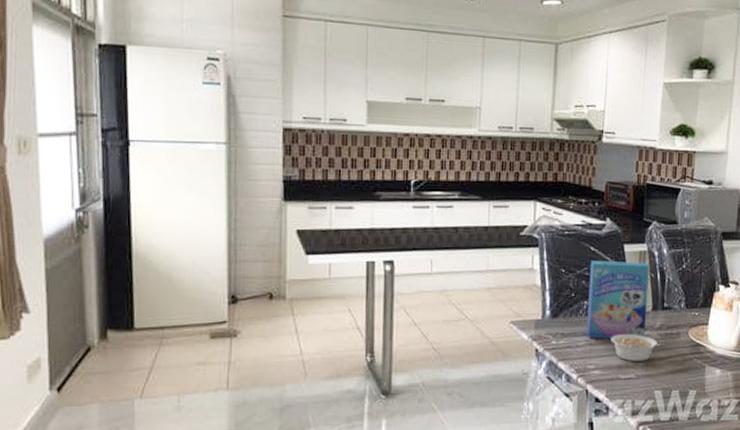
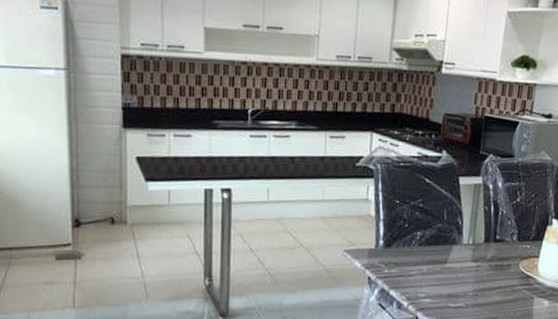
cereal box: present [587,261,649,339] -> none [419,192,484,270]
legume: present [611,335,665,361] -> none [442,265,495,291]

